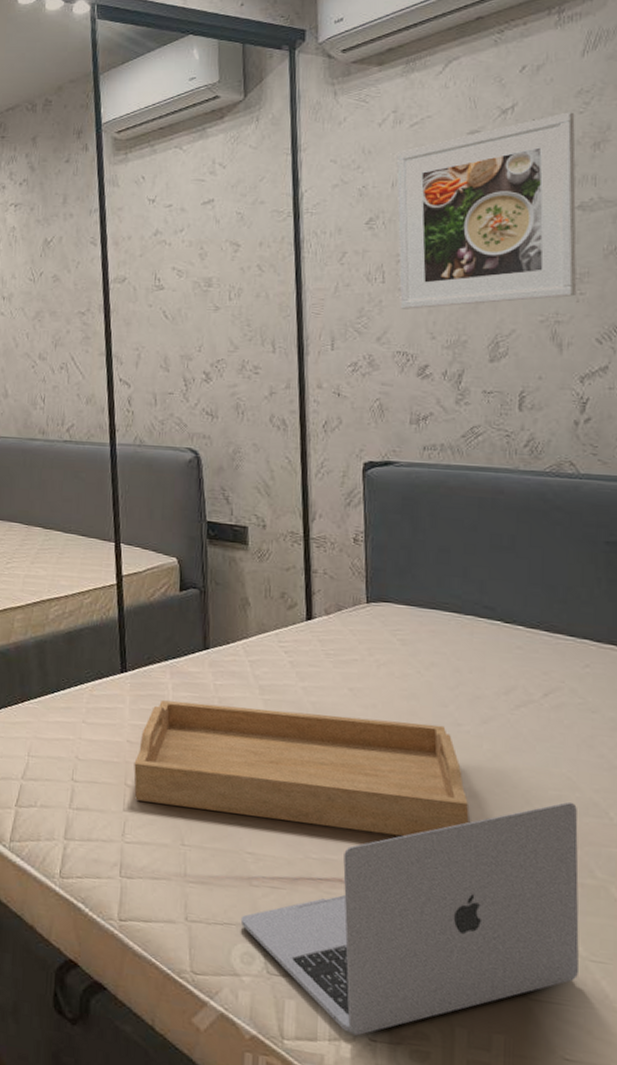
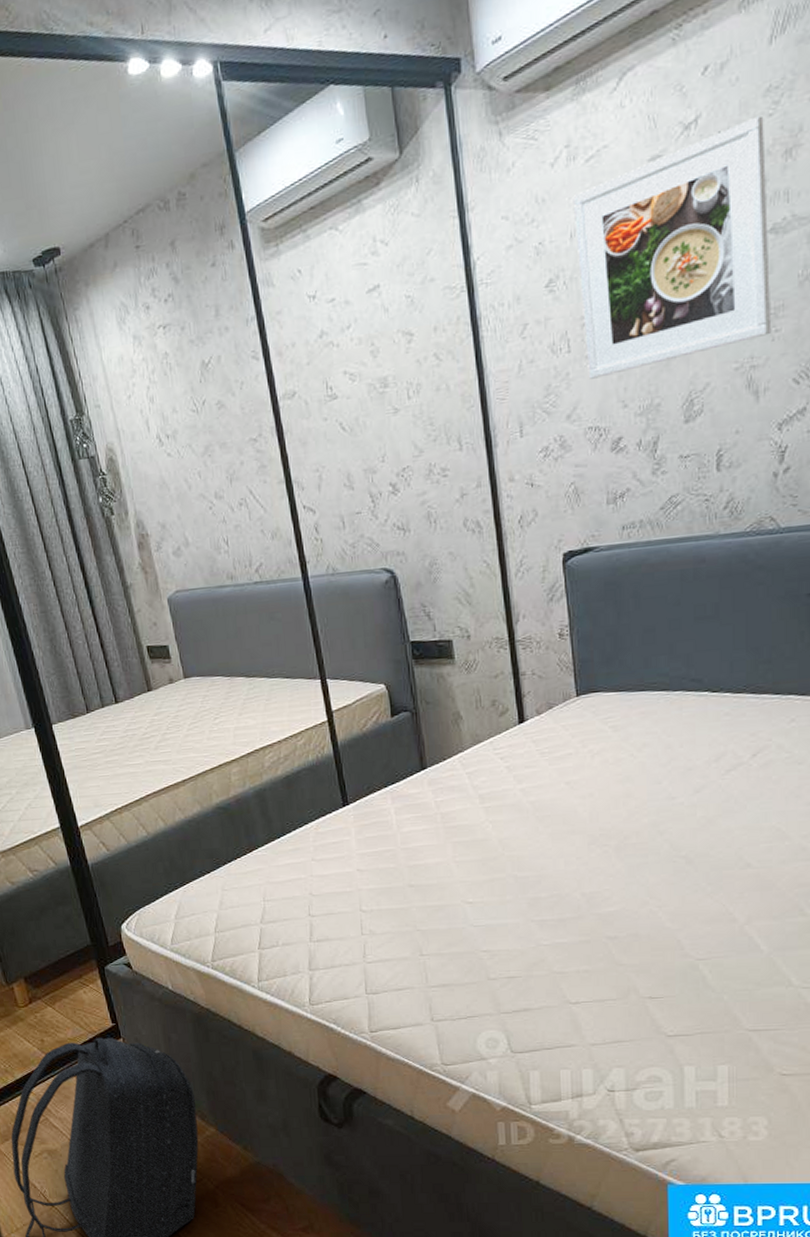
serving tray: present [134,700,469,837] -> none [366,801,687,923]
laptop: present [240,801,580,1036] -> none [482,850,793,1090]

